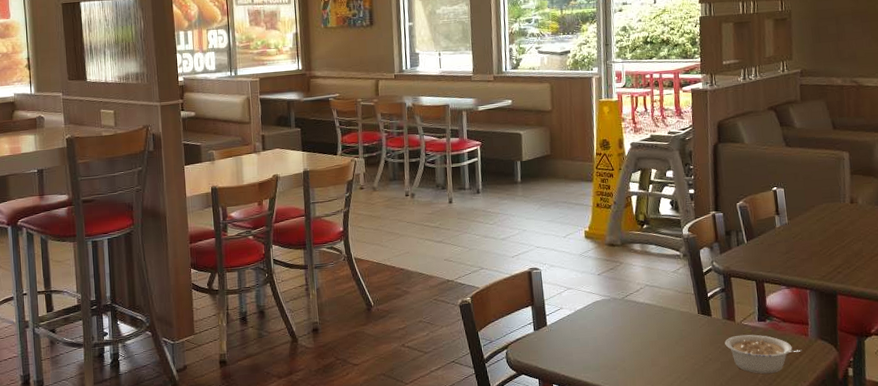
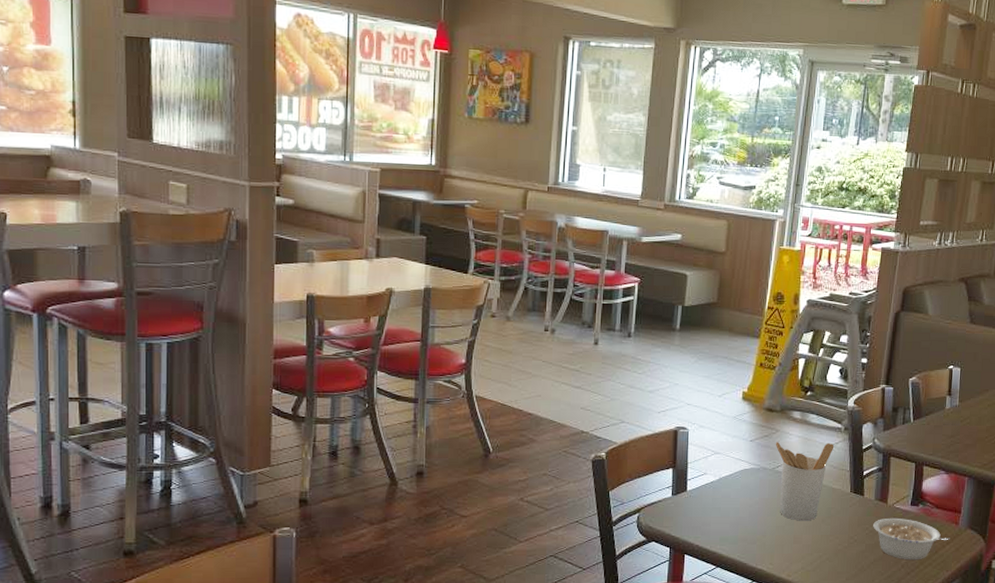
utensil holder: none [621,269,676,345] -> present [775,442,835,521]

